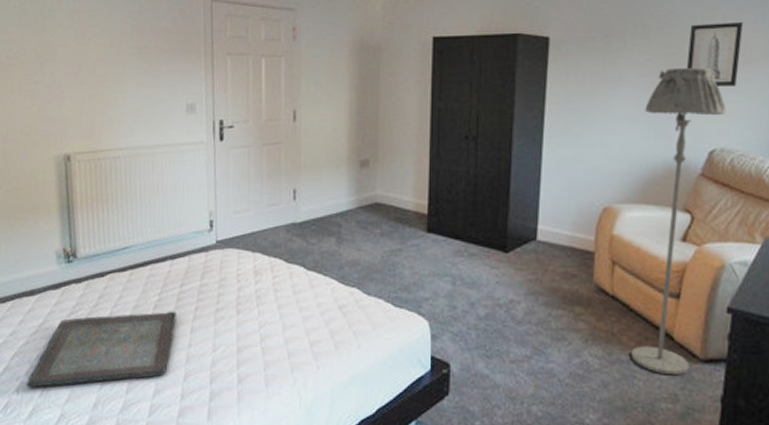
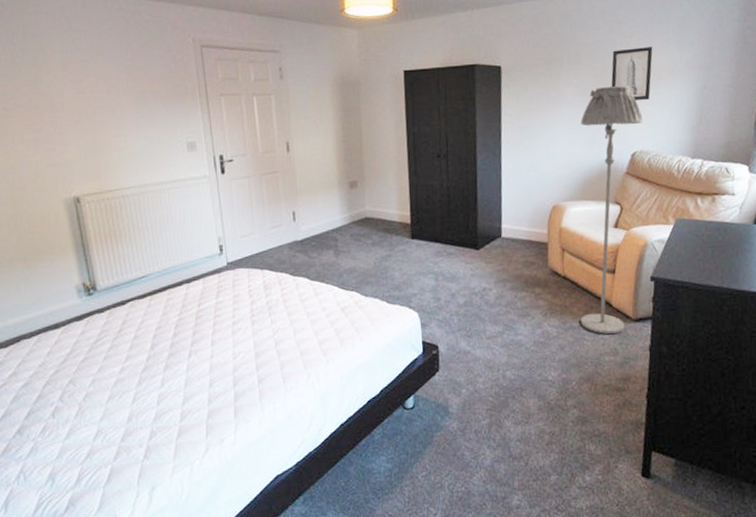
serving tray: present [26,311,176,388] -> none [61,328,197,411]

